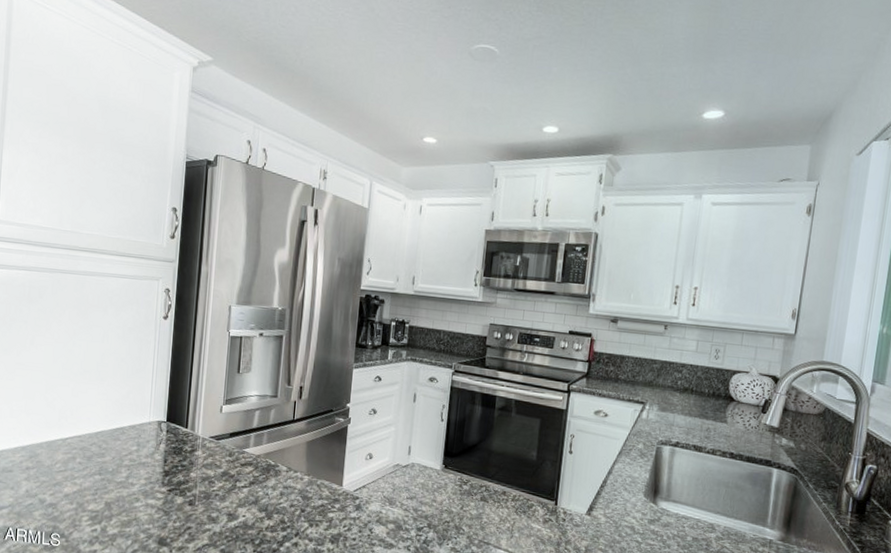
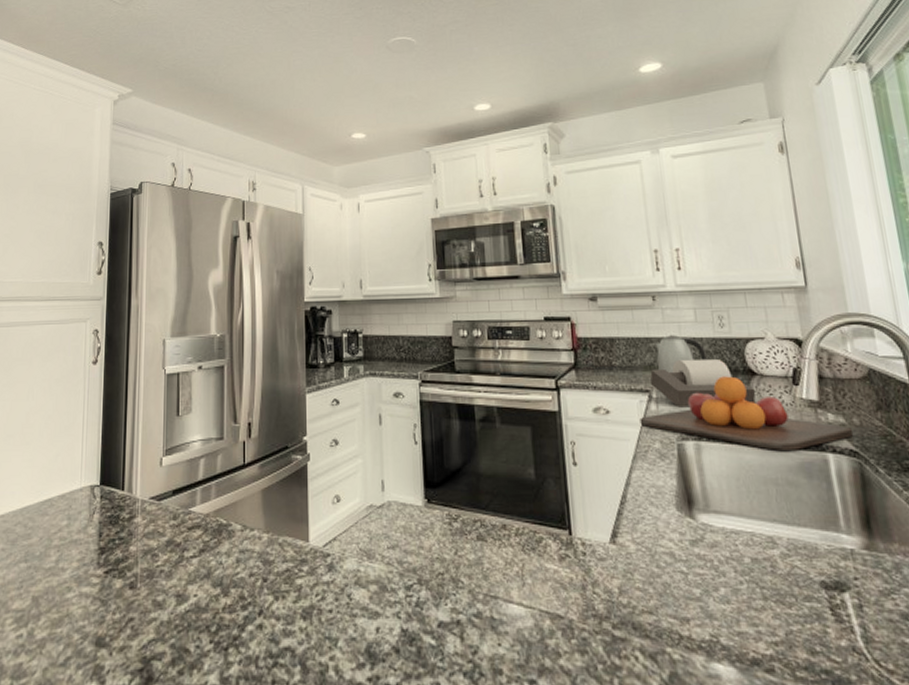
chopping board: none [630,398,798,463] -> present [640,376,854,450]
paper towel holder: none [647,380,731,423] -> present [650,358,756,408]
kettle: none [655,360,698,391] -> present [656,335,707,373]

